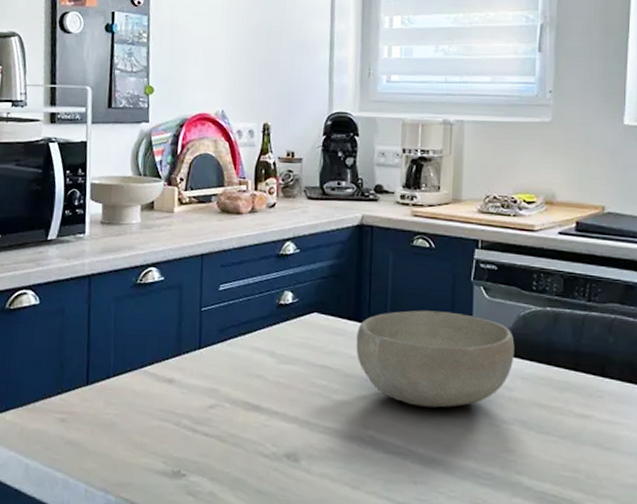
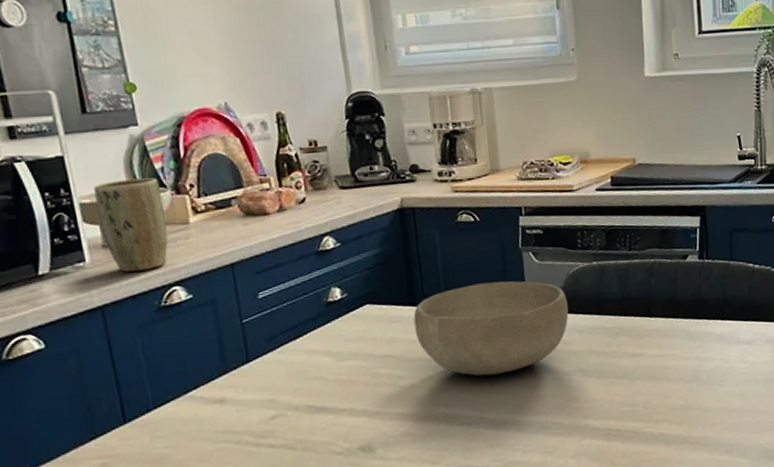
plant pot: none [102,167,156,249] -> present [94,178,168,272]

